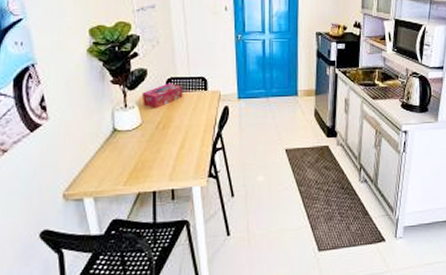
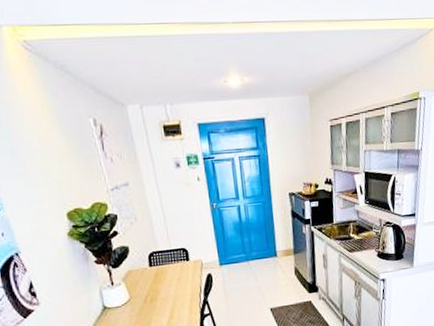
tissue box: present [141,83,183,108] -> none [126,257,167,283]

